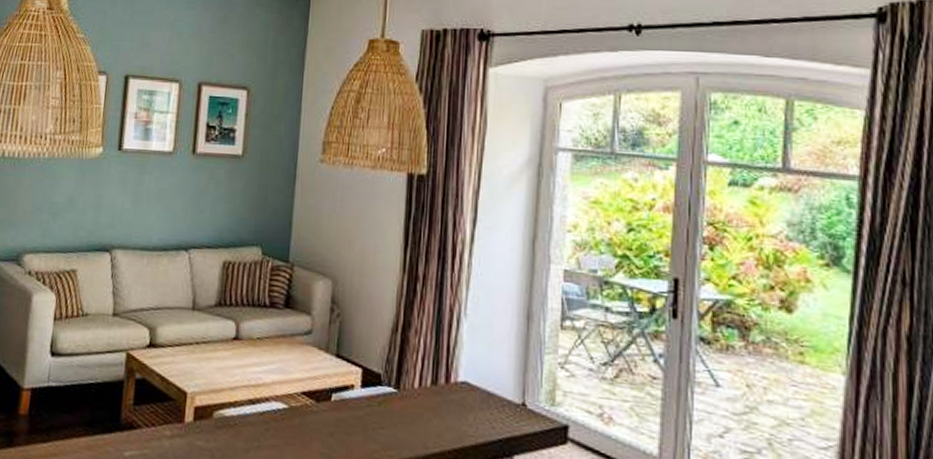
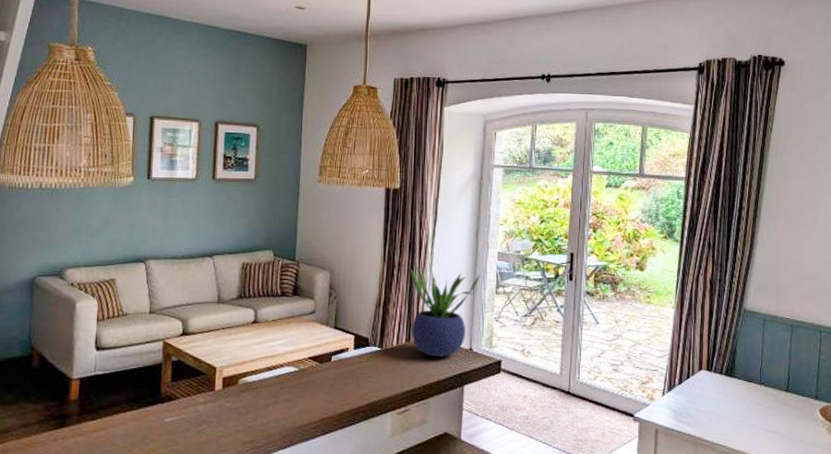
potted plant: none [436,279,538,412] -> present [408,265,480,357]

